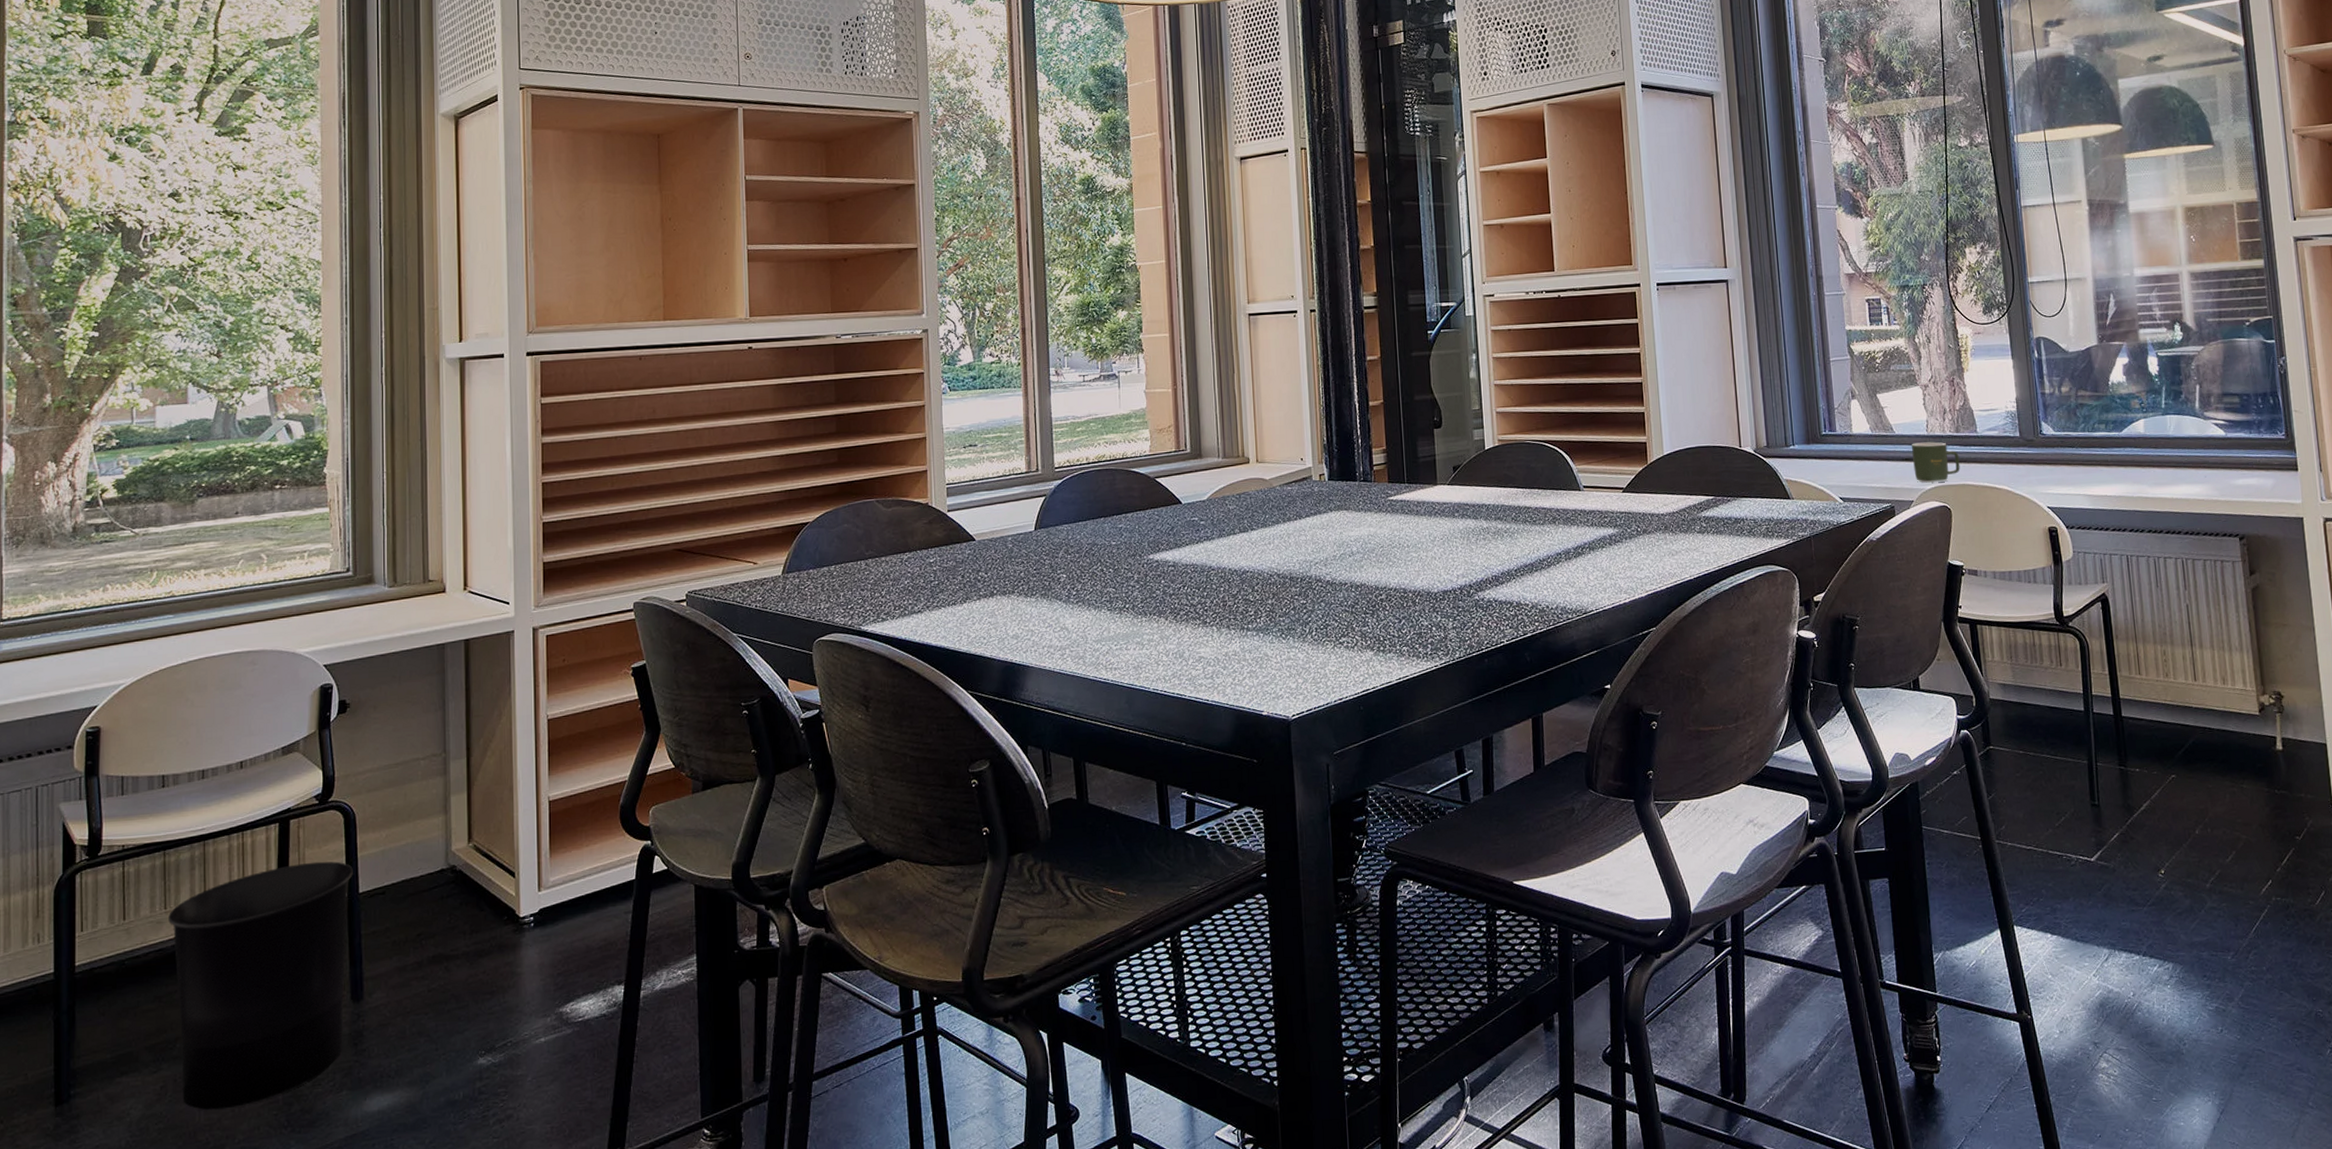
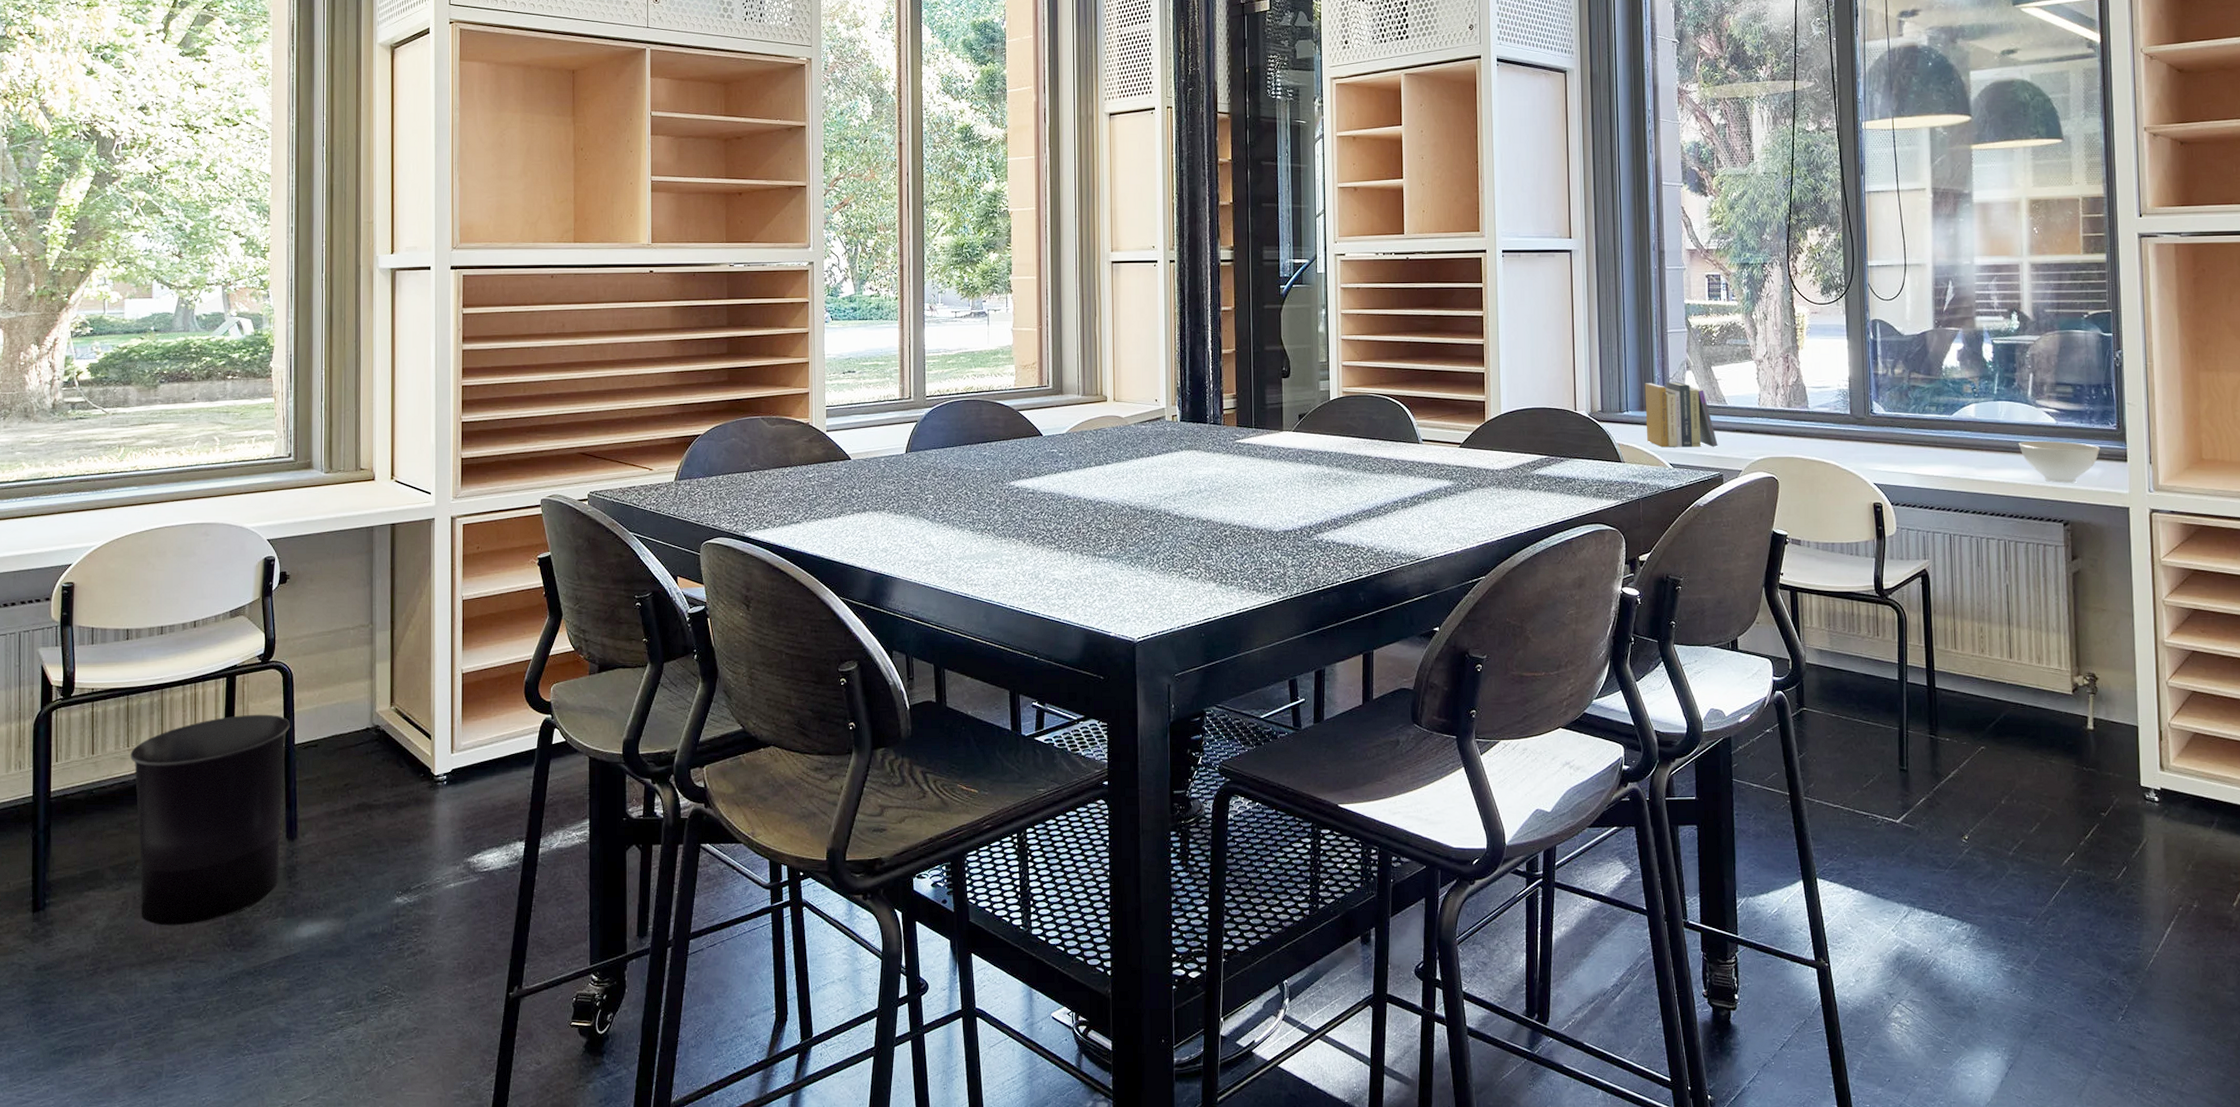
books: none [1809,411,1888,481] -> present [1645,381,1718,448]
mug: present [1911,441,1960,483] -> none [1742,415,1790,454]
bowl: none [2189,453,2271,496] -> present [2018,440,2101,483]

